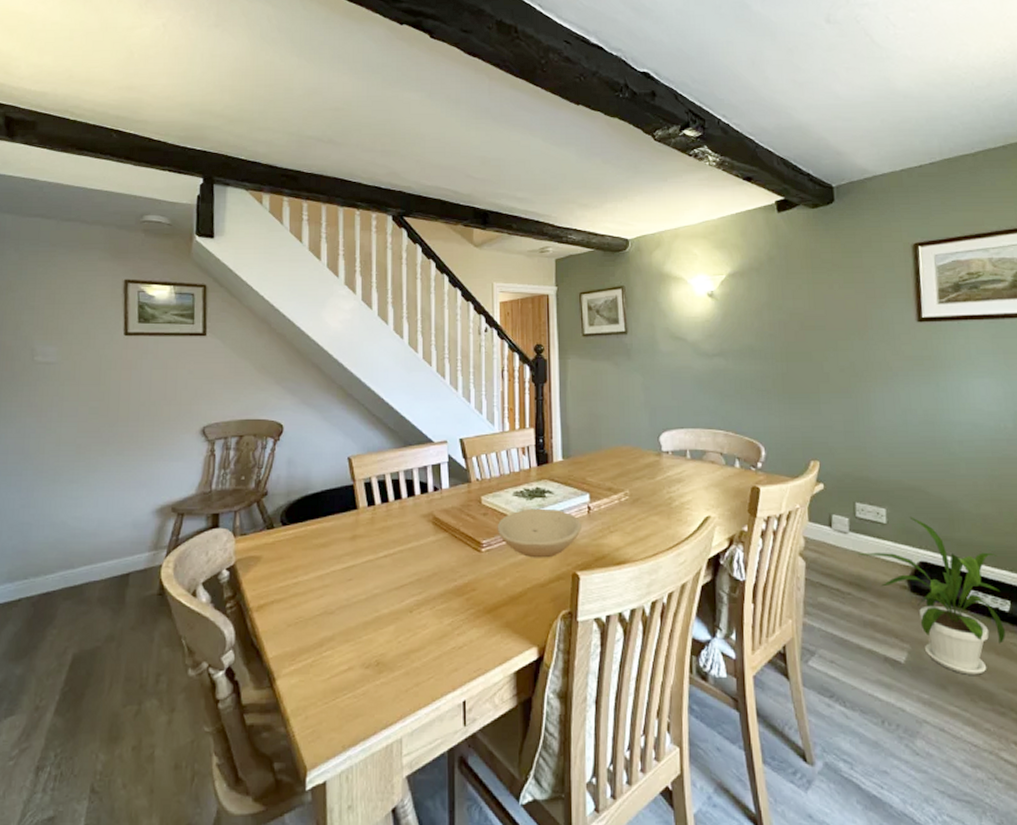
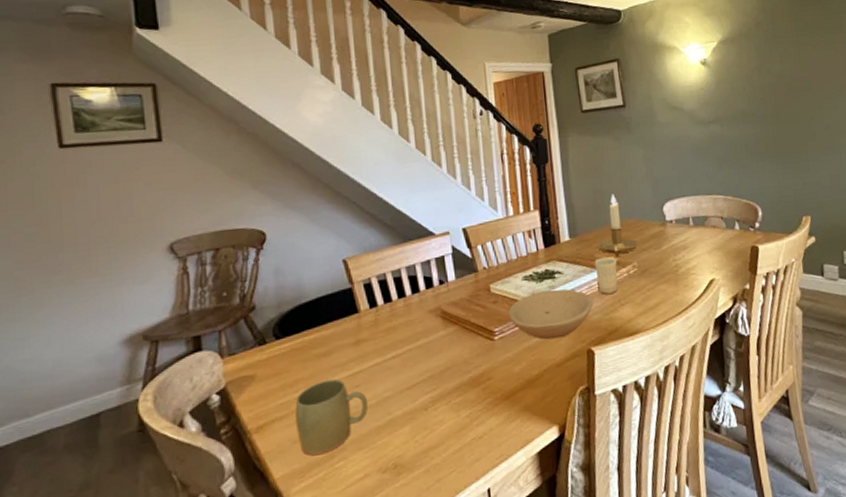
mug: none [291,569,359,641] -> present [294,379,369,456]
cup: none [586,482,609,520] -> present [594,257,618,295]
candlestick: none [590,418,631,483] -> present [598,194,637,258]

